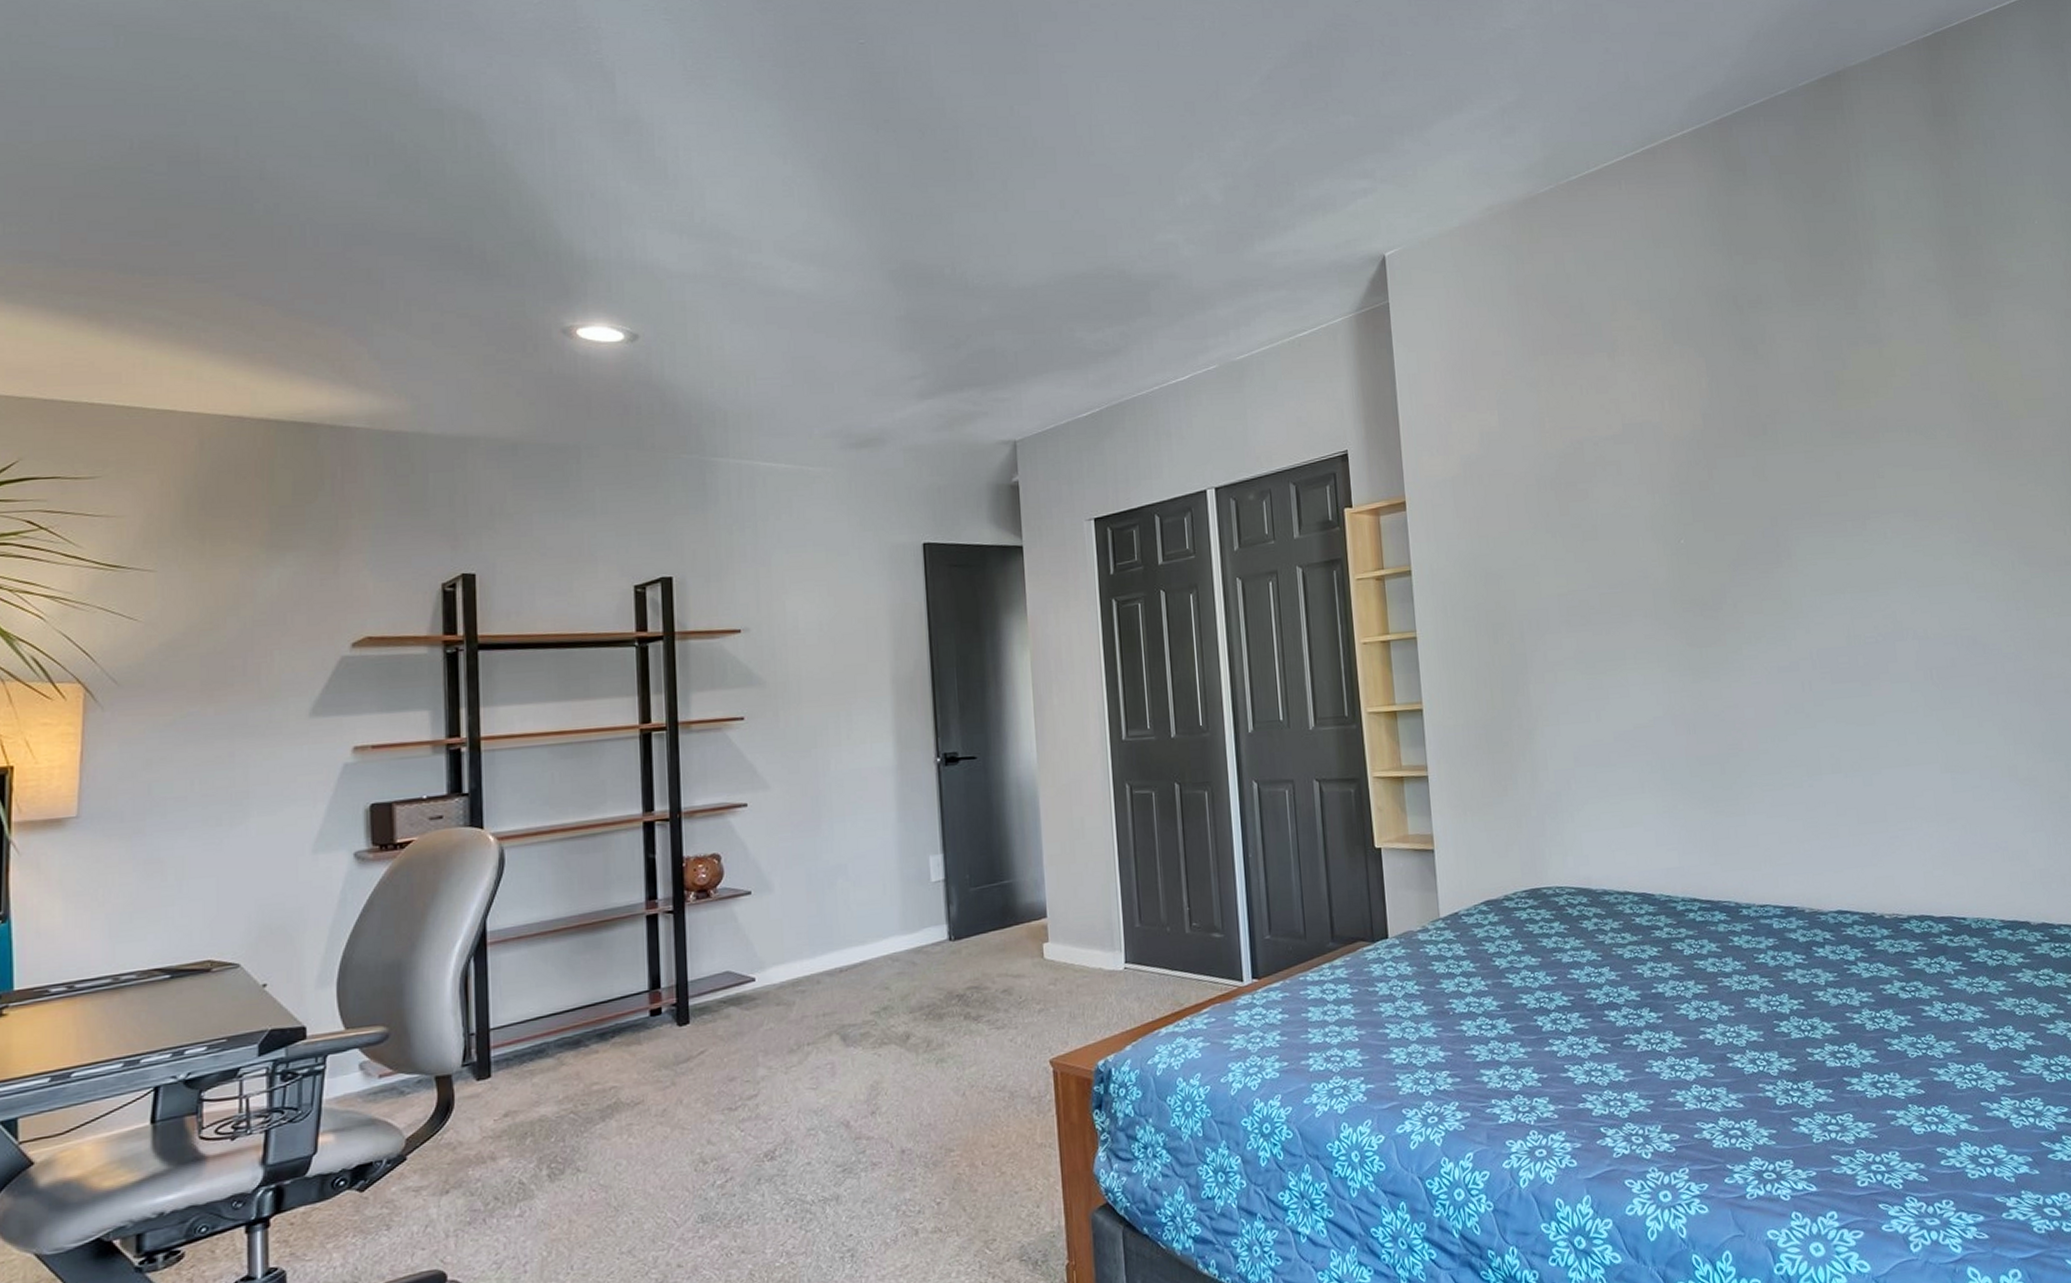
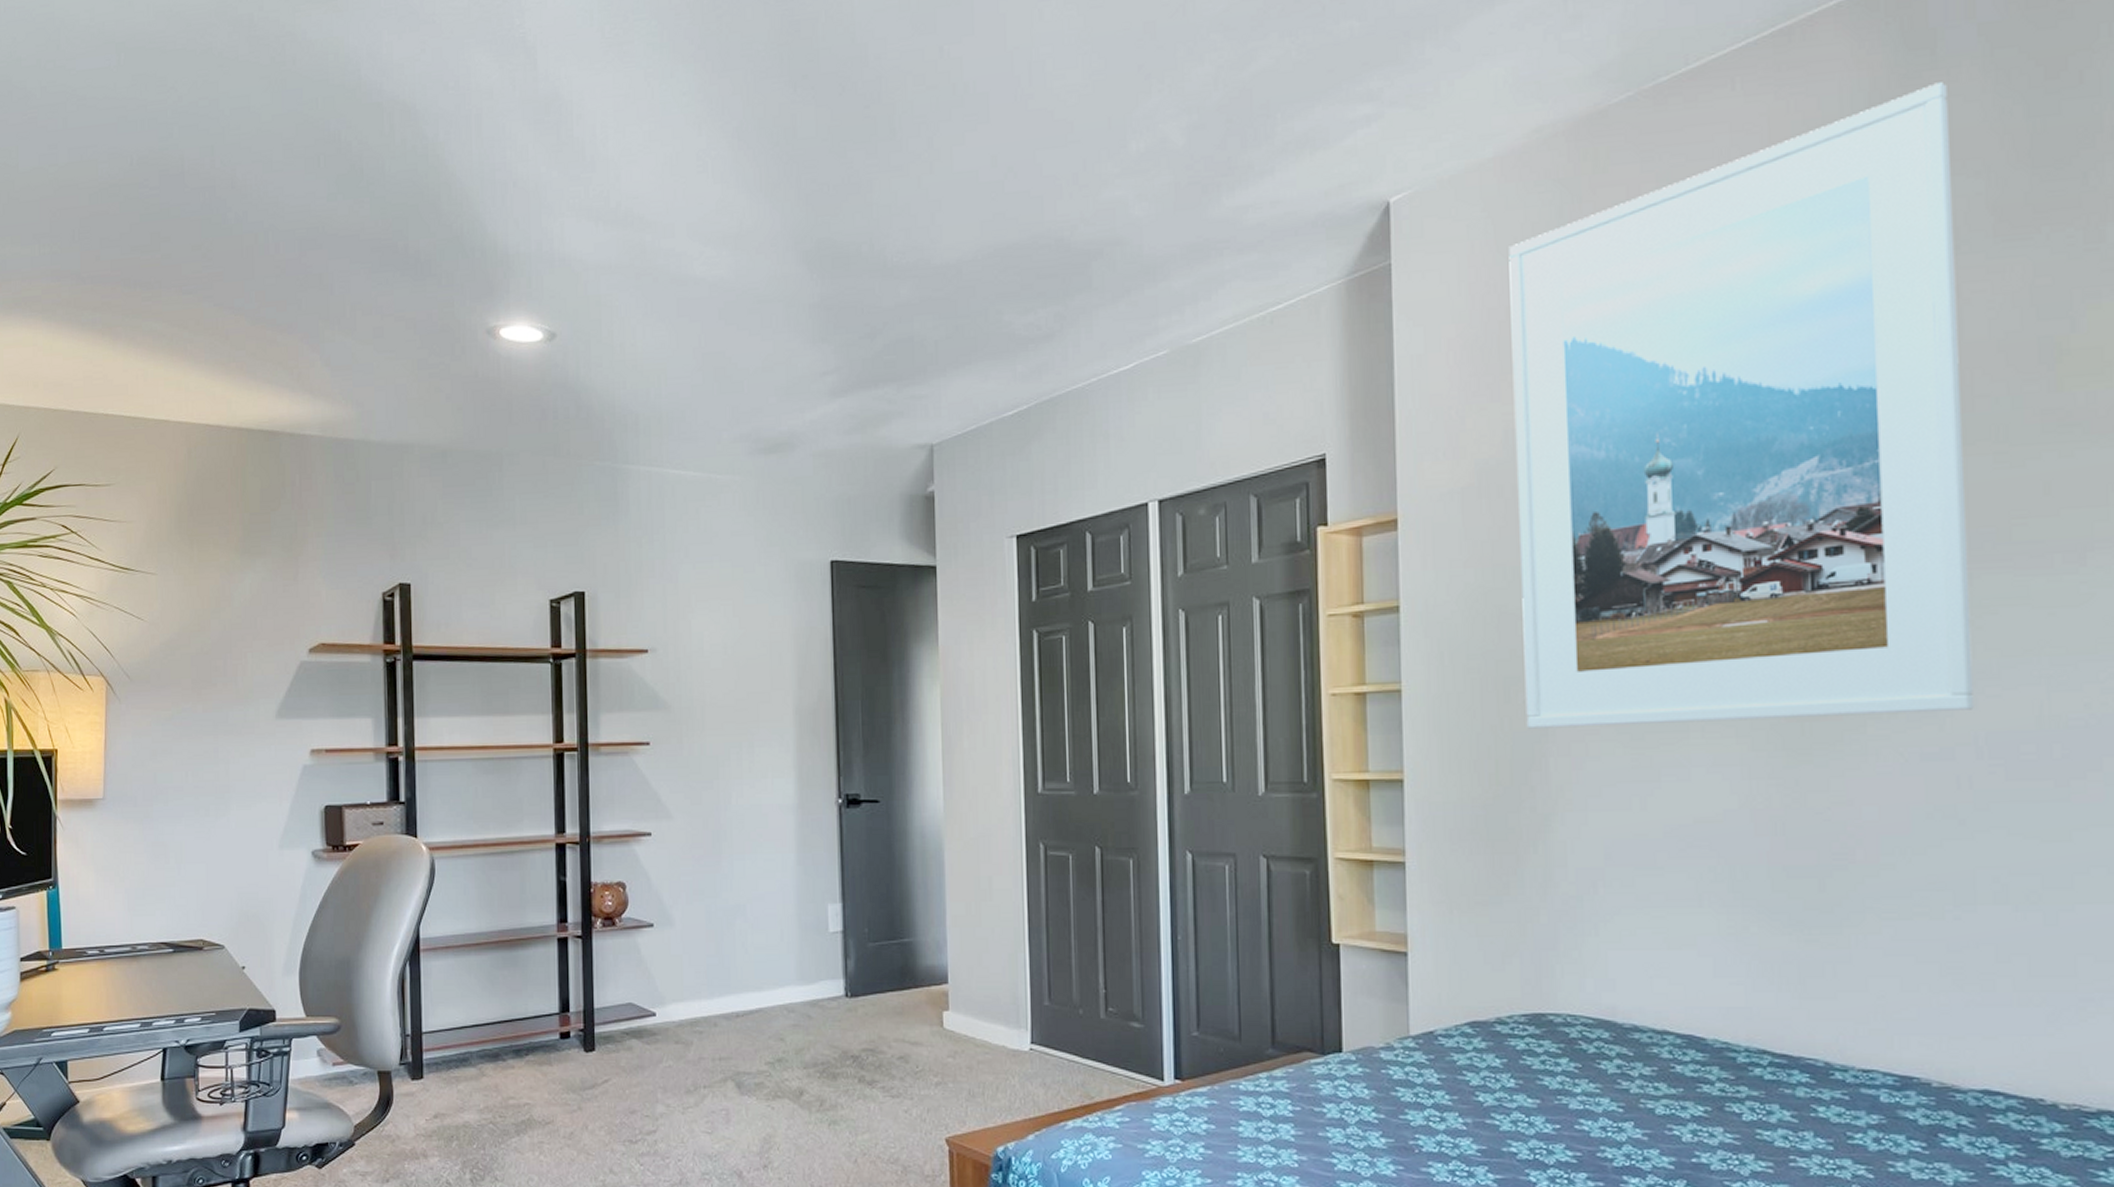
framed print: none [1474,194,1808,663] -> present [1508,82,1974,729]

